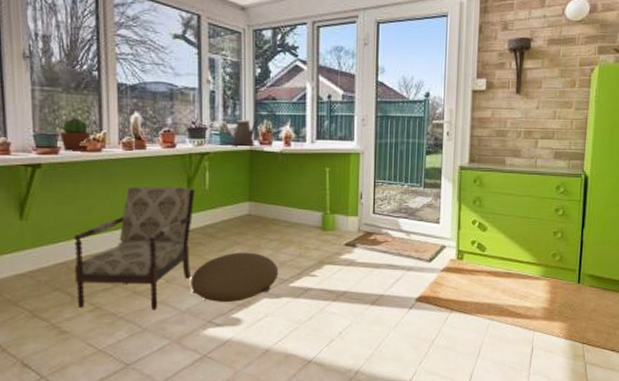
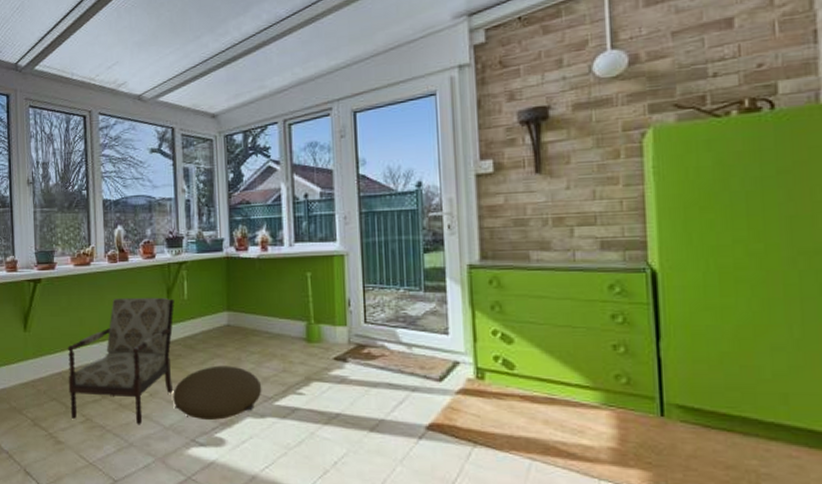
potted cactus: present [60,118,91,151] -> none [56,234,81,266]
watering can: present [232,115,261,146] -> none [208,220,236,253]

